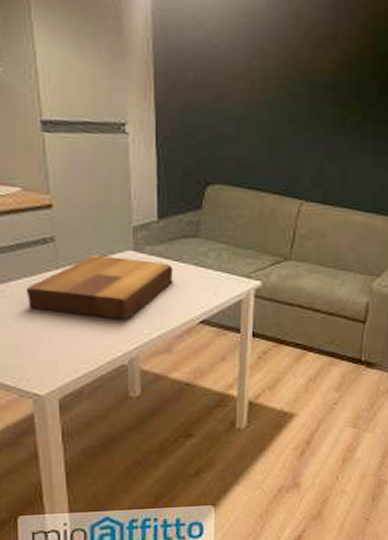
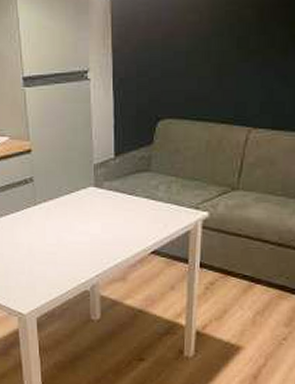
cutting board: present [25,254,173,319] -> none [12,191,128,249]

